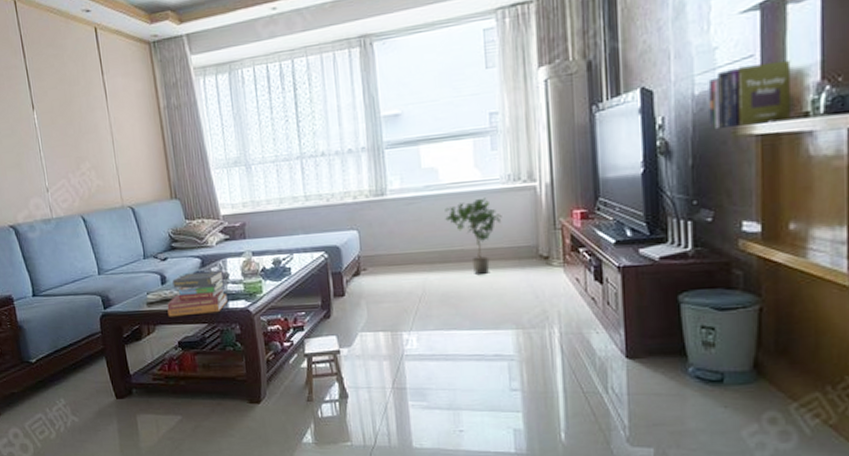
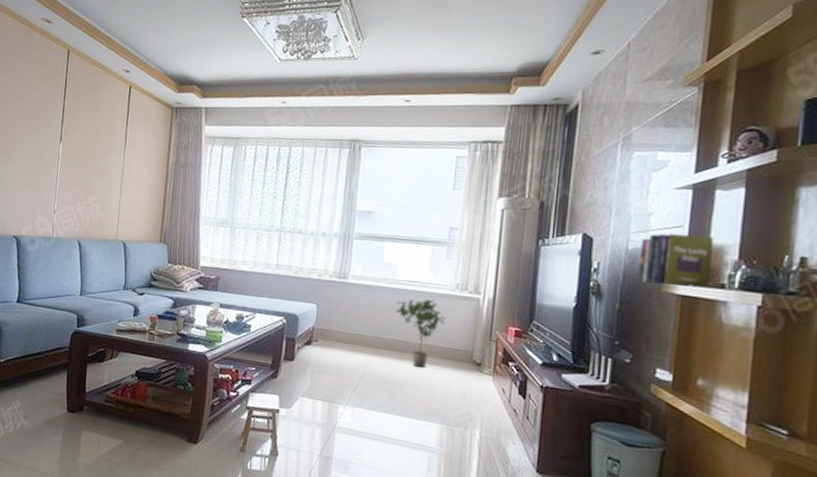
books: present [167,271,228,317] -> none [133,310,190,352]

